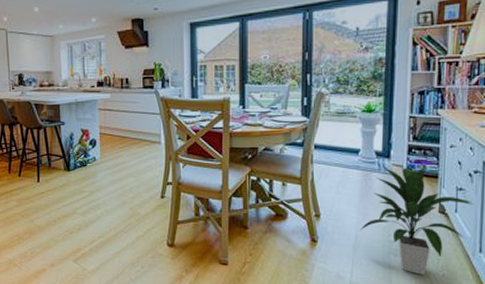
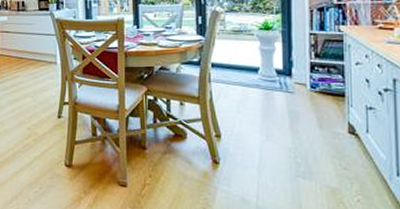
indoor plant: present [359,166,474,275] -> none [263,85,387,200]

